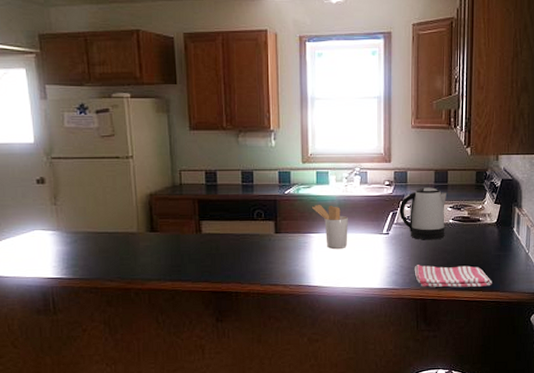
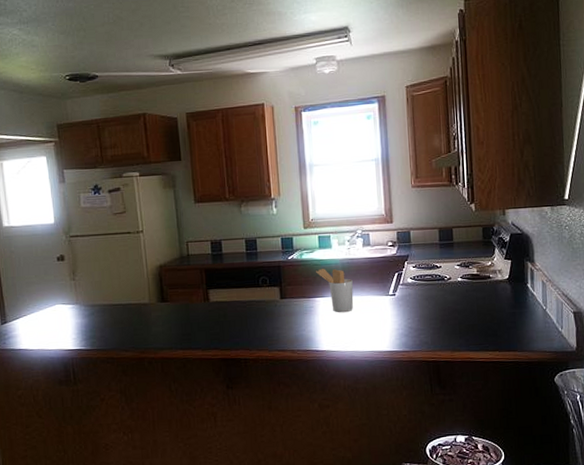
kettle: present [399,187,446,240] -> none [404,246,454,300]
dish towel: present [414,265,492,288] -> none [424,325,509,349]

